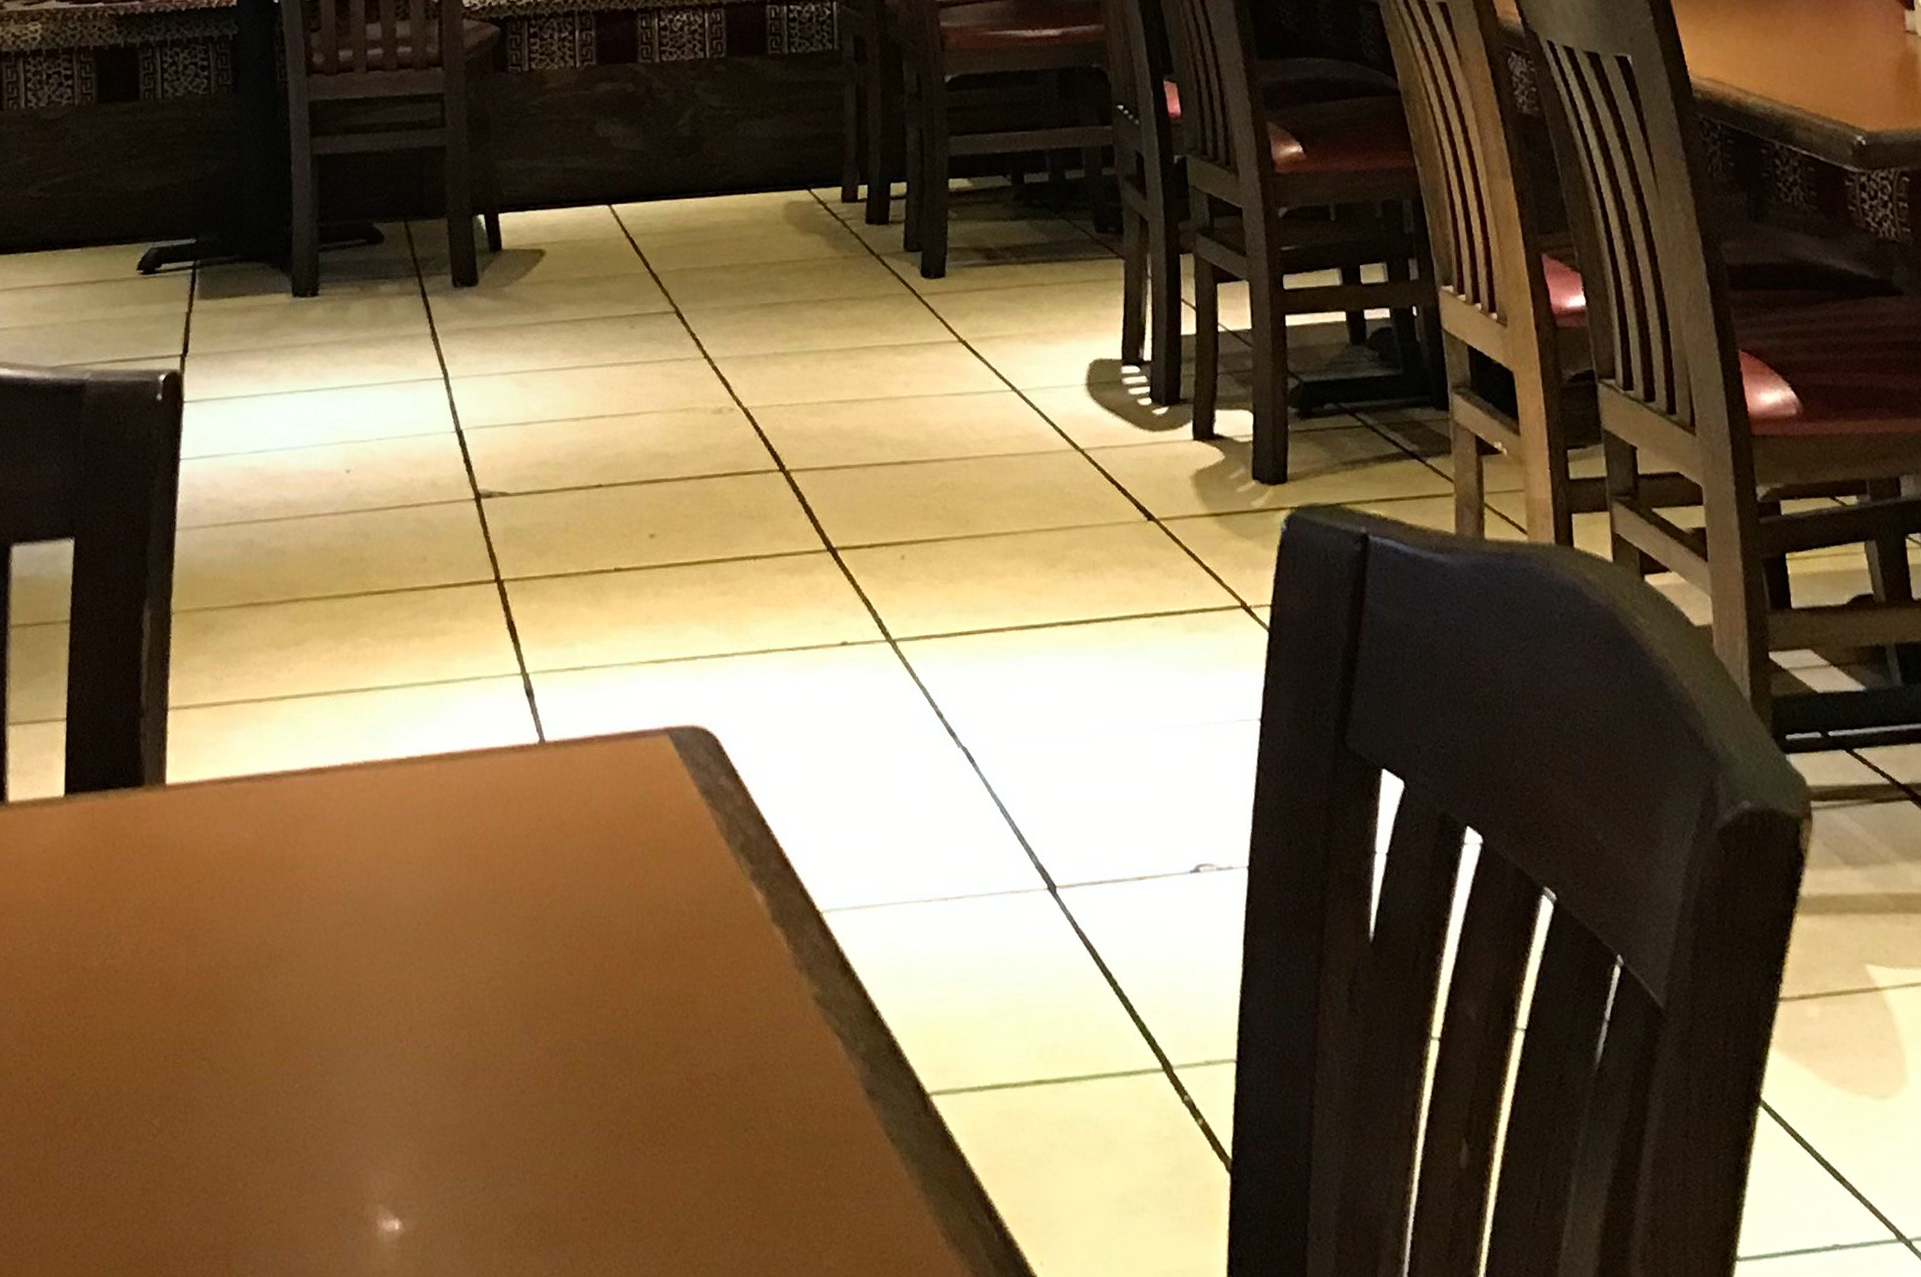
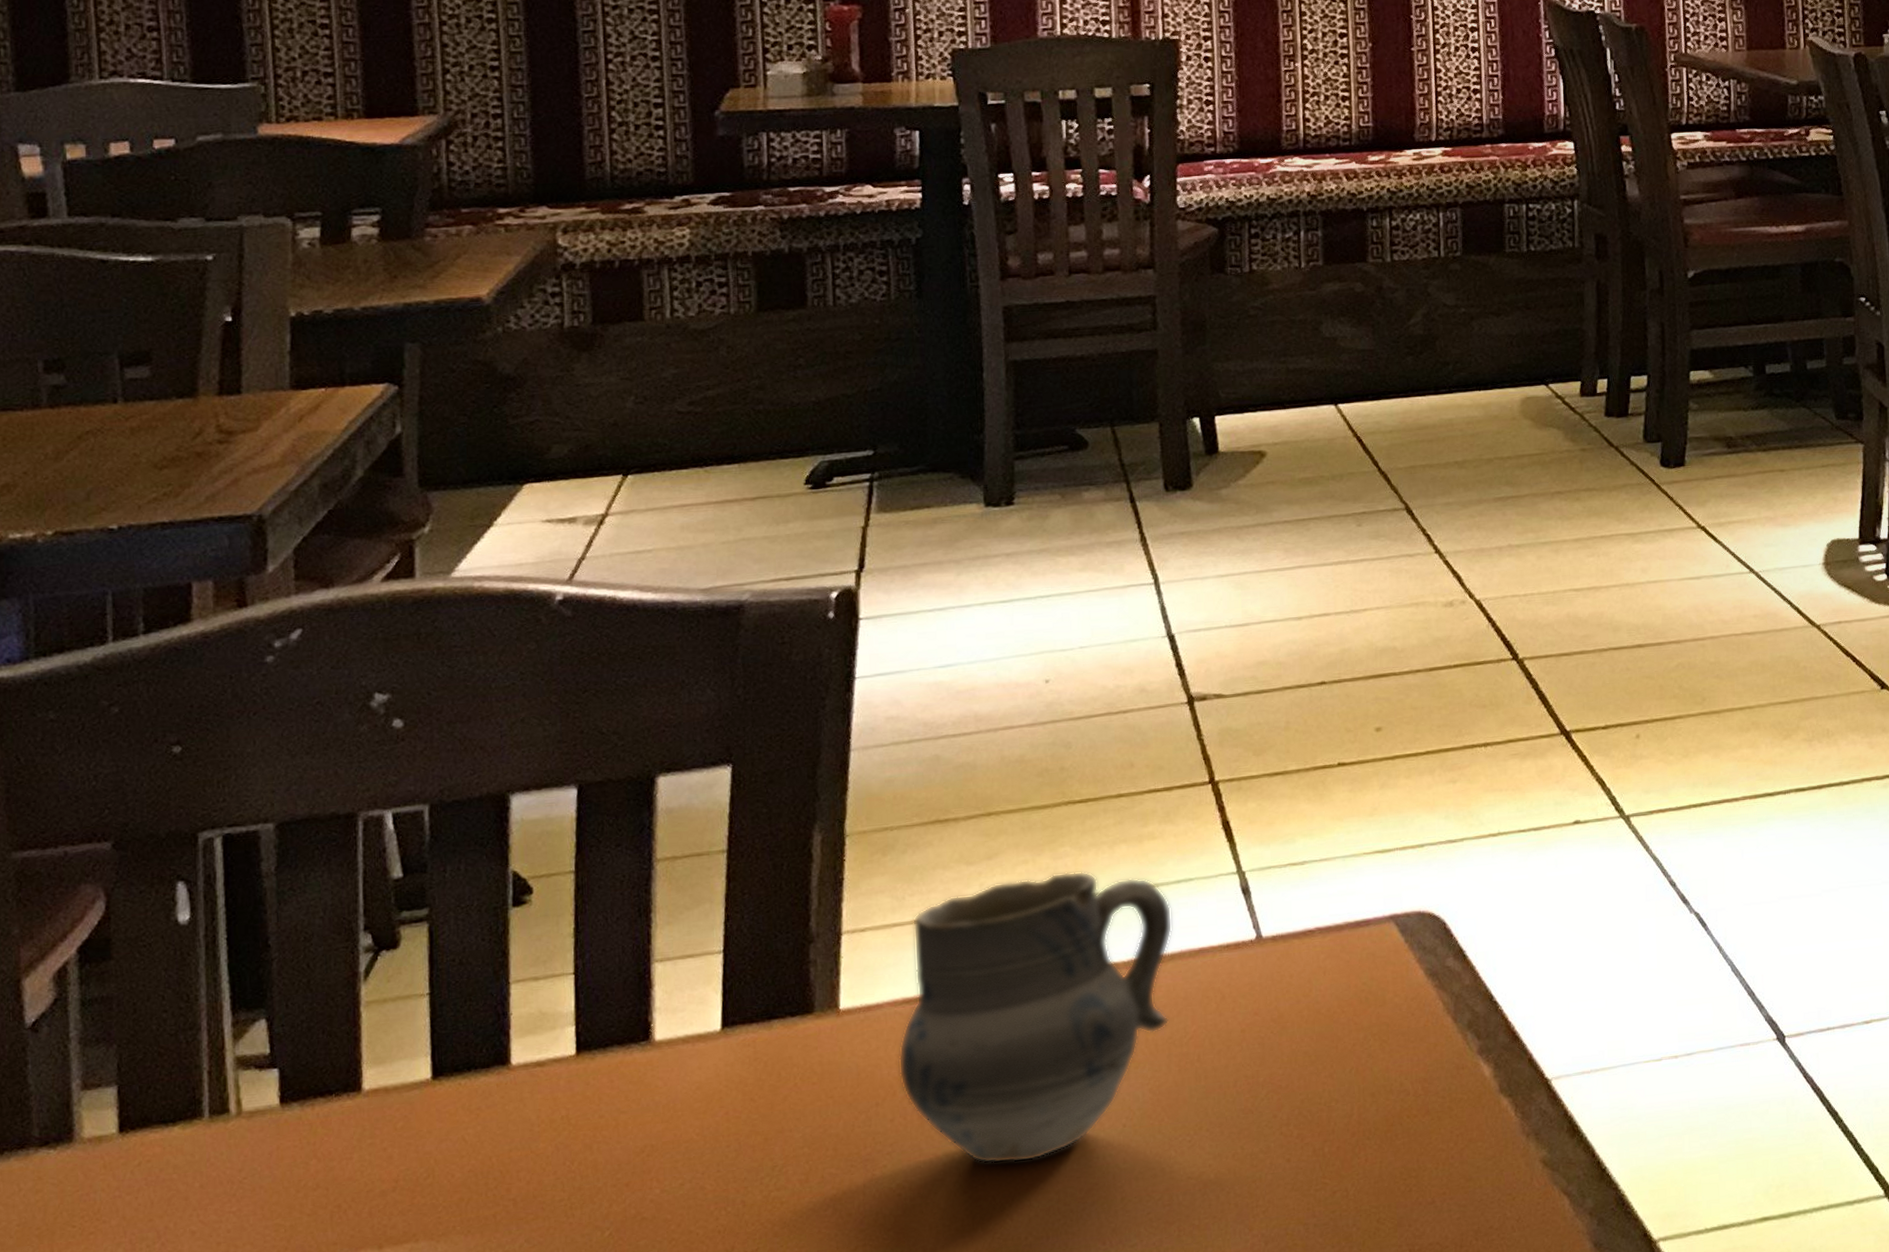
cup: none [217,662,463,951] -> present [898,871,1173,1164]

